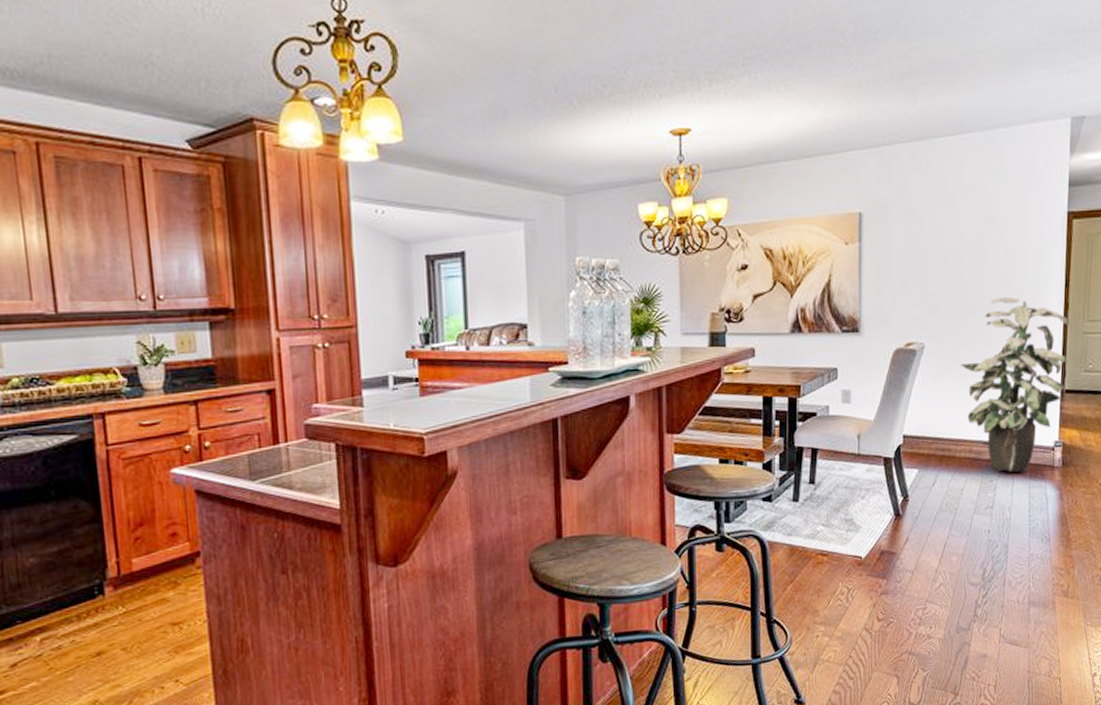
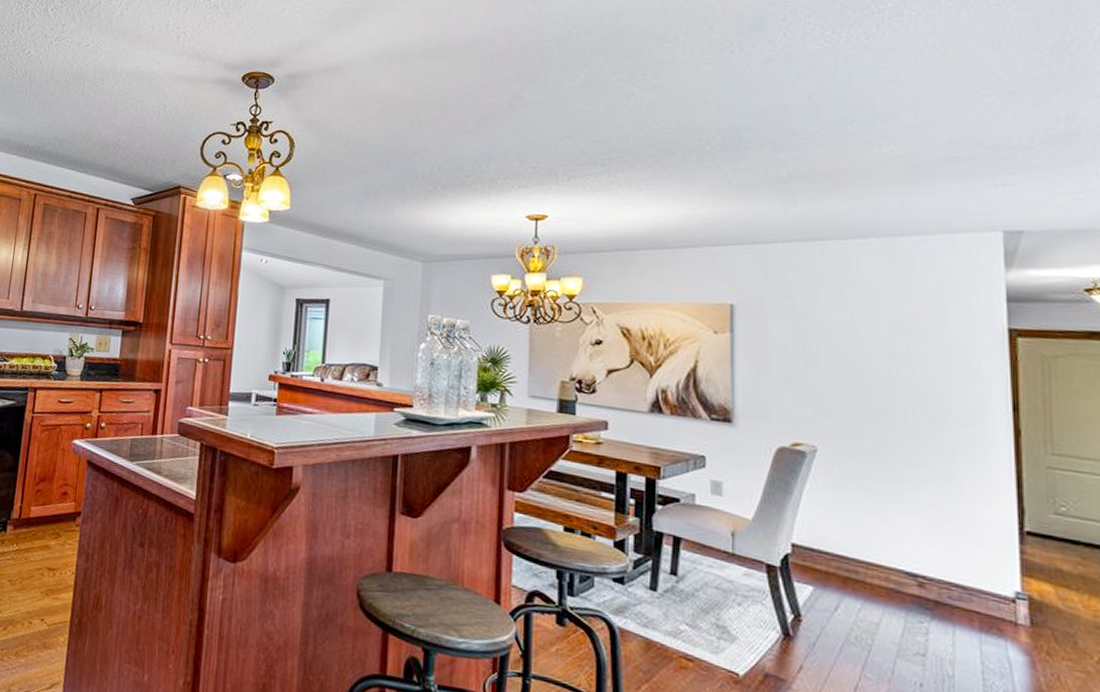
indoor plant: present [960,297,1070,473] -> none [867,411,1028,623]

